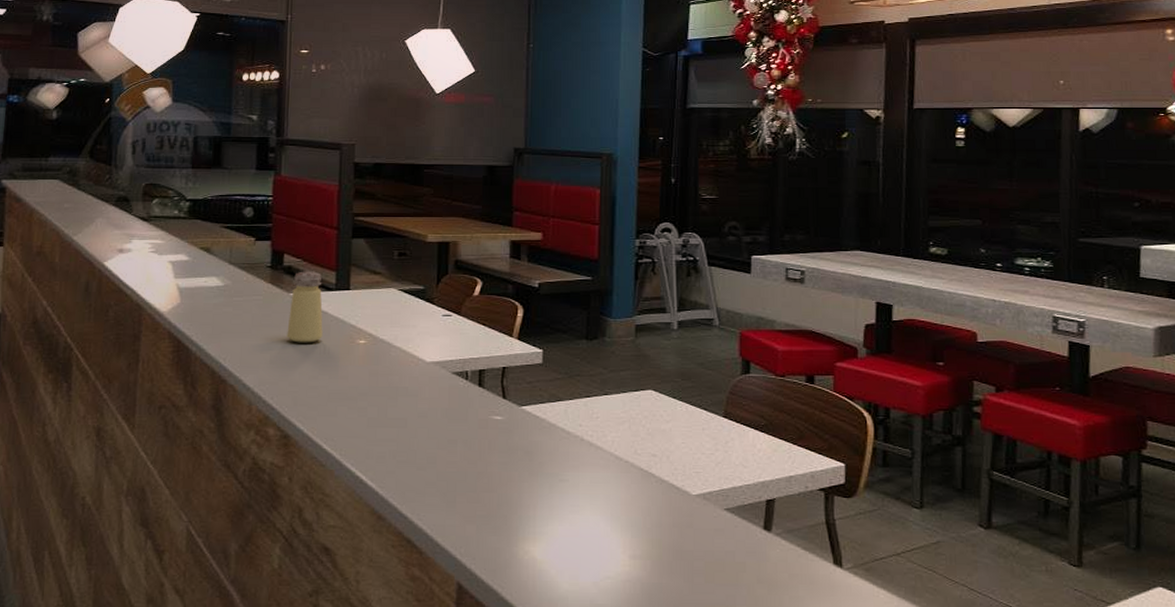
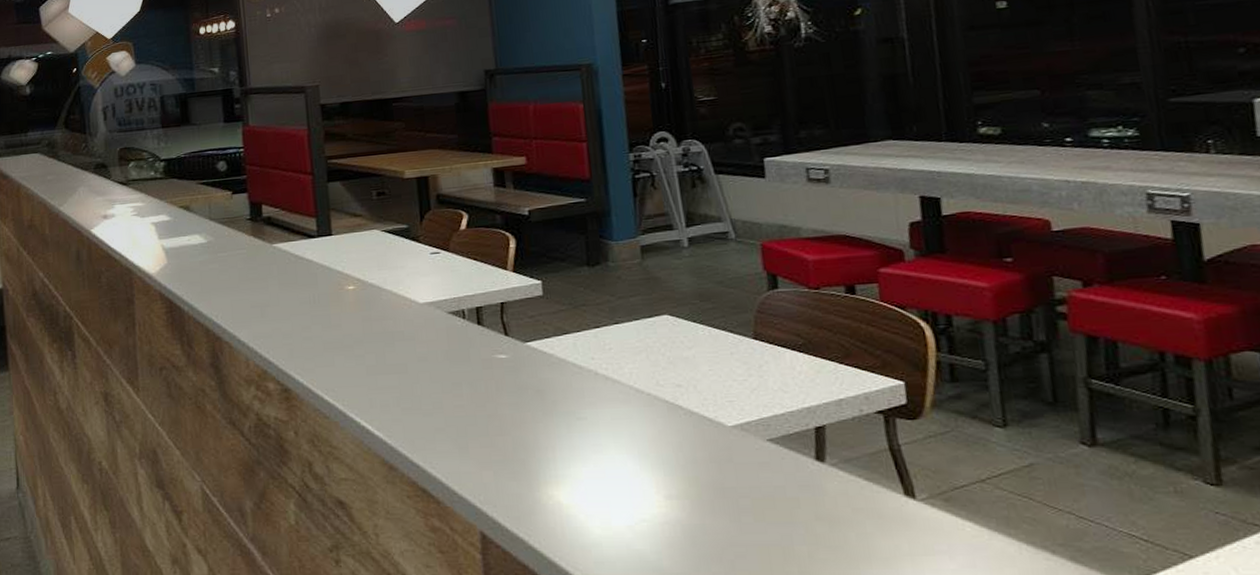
saltshaker: present [287,271,323,343] -> none [274,219,311,294]

